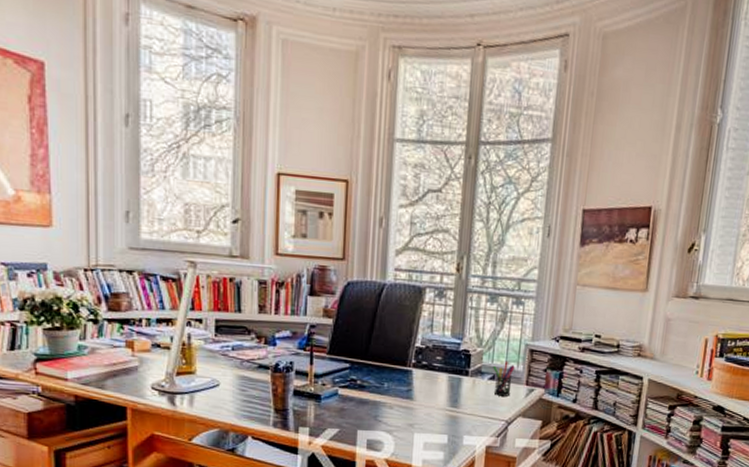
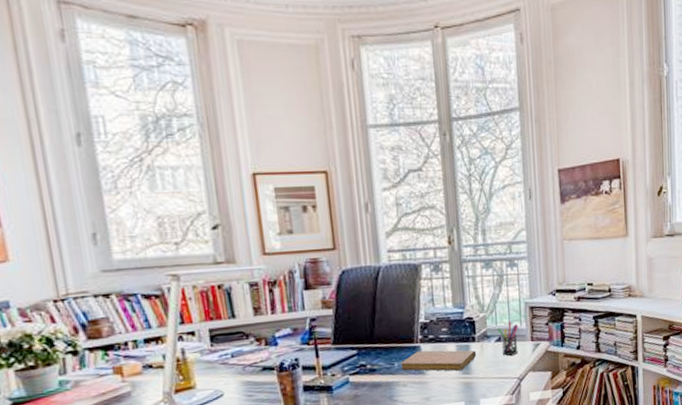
notebook: none [389,374,467,404] -> present [400,350,476,371]

